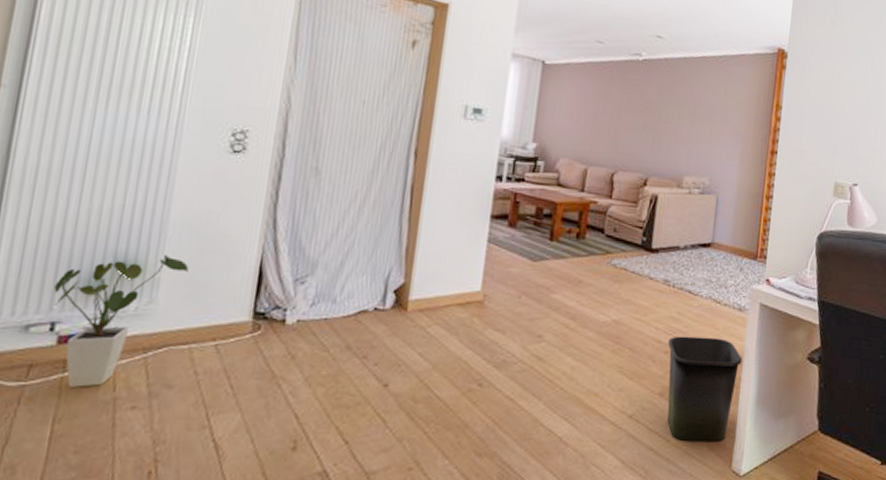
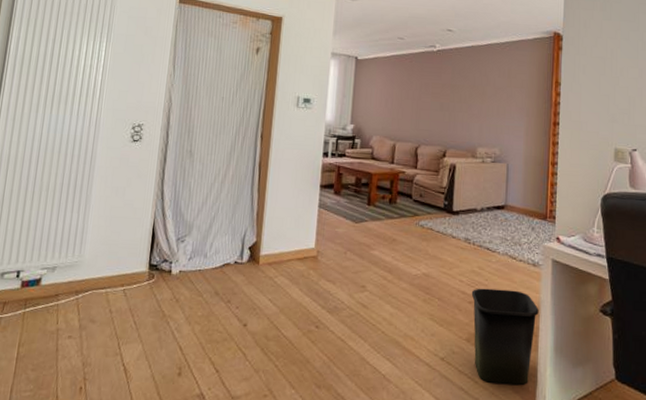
house plant: present [53,254,189,388] -> none [19,219,105,320]

